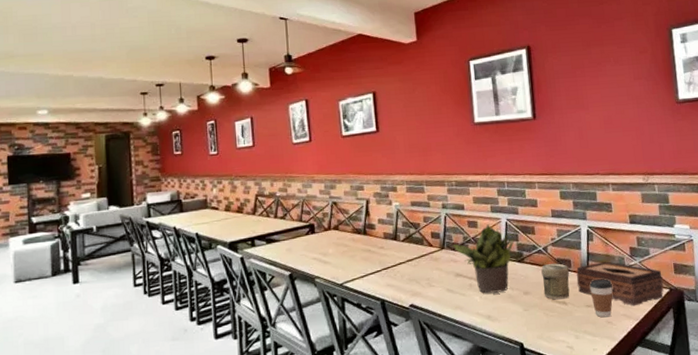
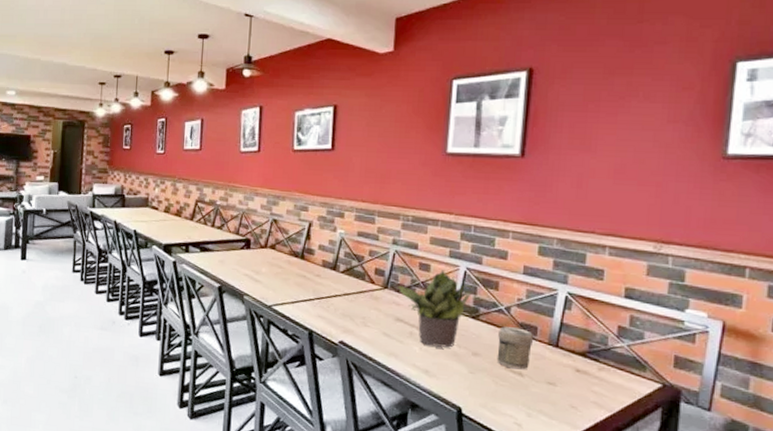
tissue box: present [576,261,664,306] -> none [540,336,656,396]
coffee cup: present [589,279,613,318] -> none [555,355,587,401]

